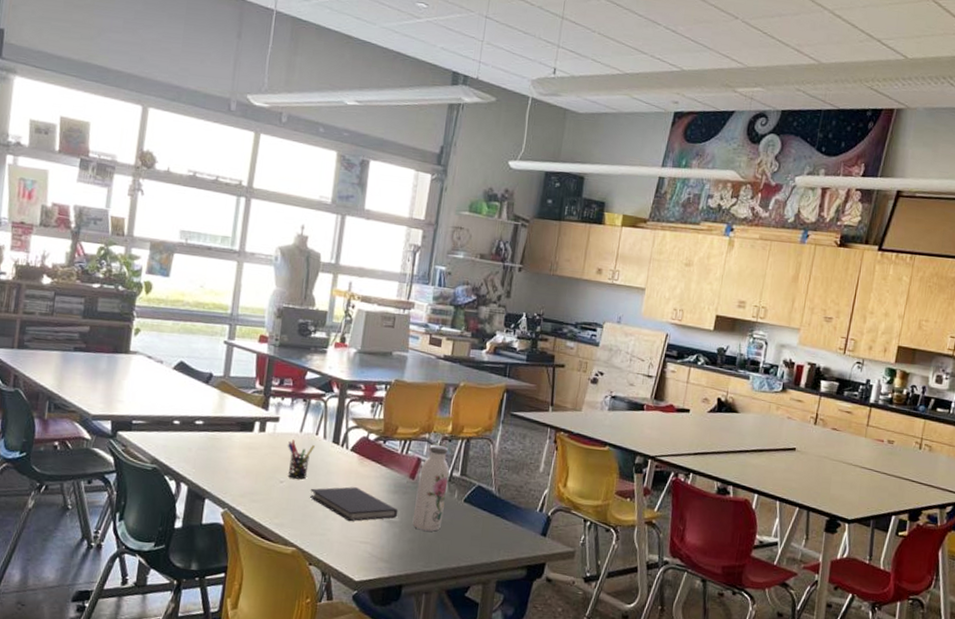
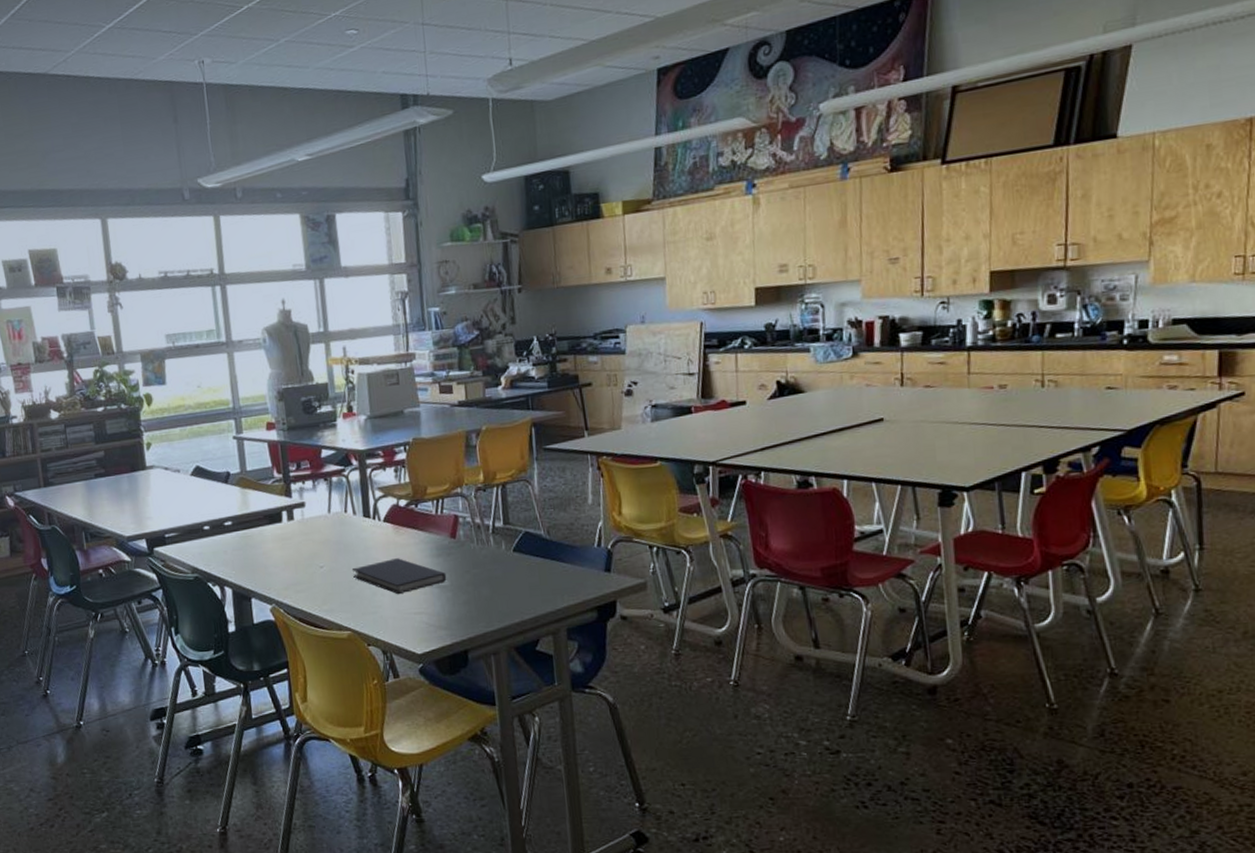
pen holder: present [287,439,315,479] -> none [319,522,346,562]
water bottle: present [412,444,449,532] -> none [460,496,495,590]

